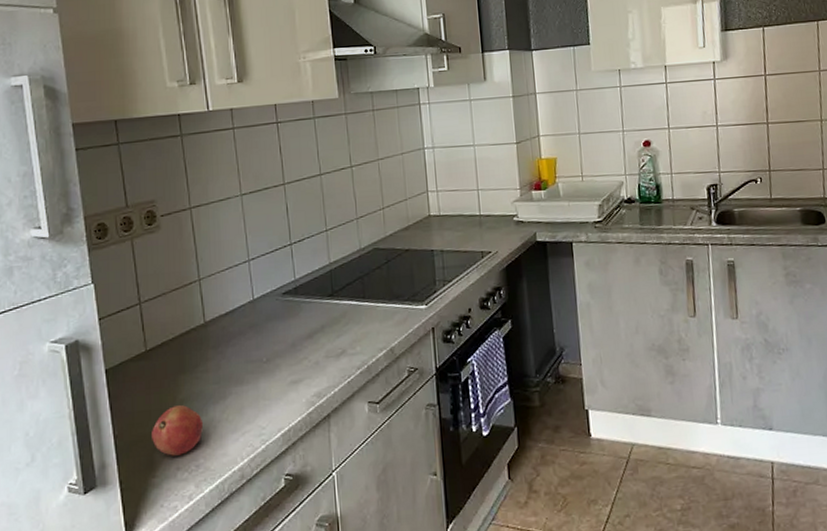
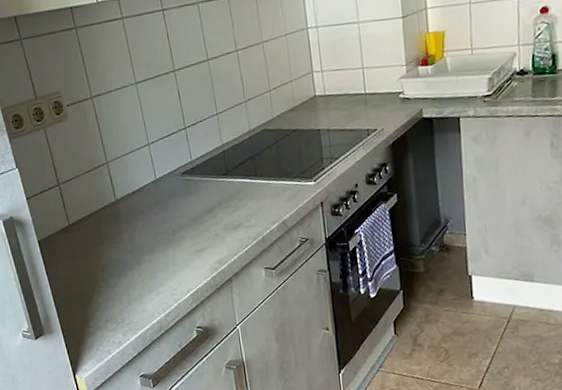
fruit: present [152,405,204,456] -> none [82,270,125,311]

